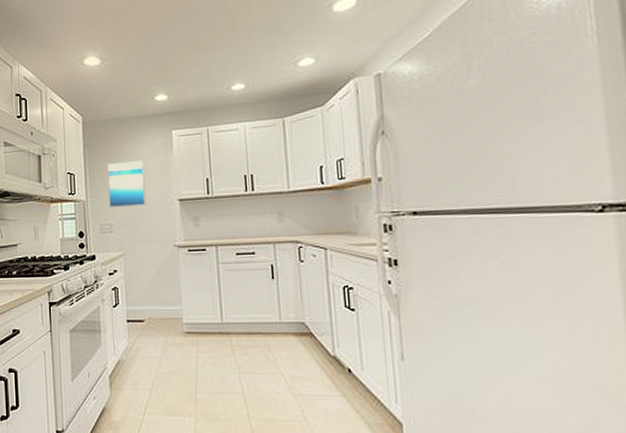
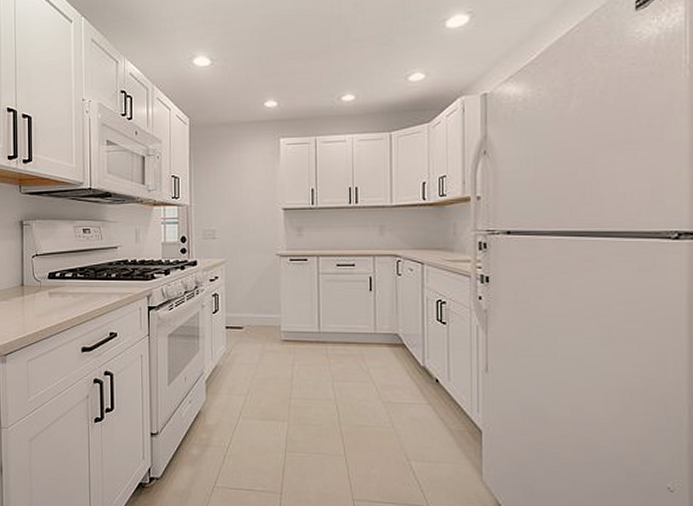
wall art: present [107,161,146,208] -> none [212,167,251,214]

